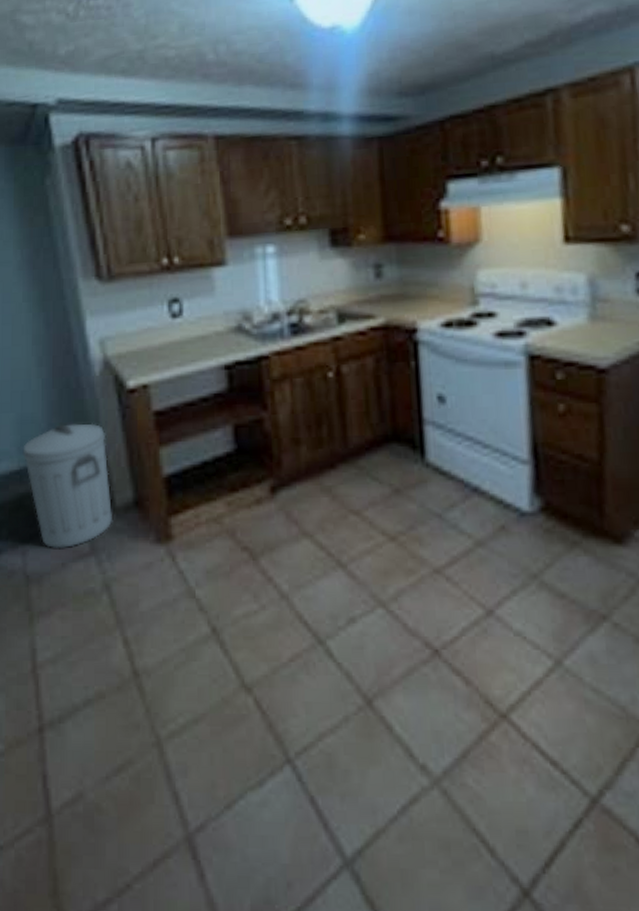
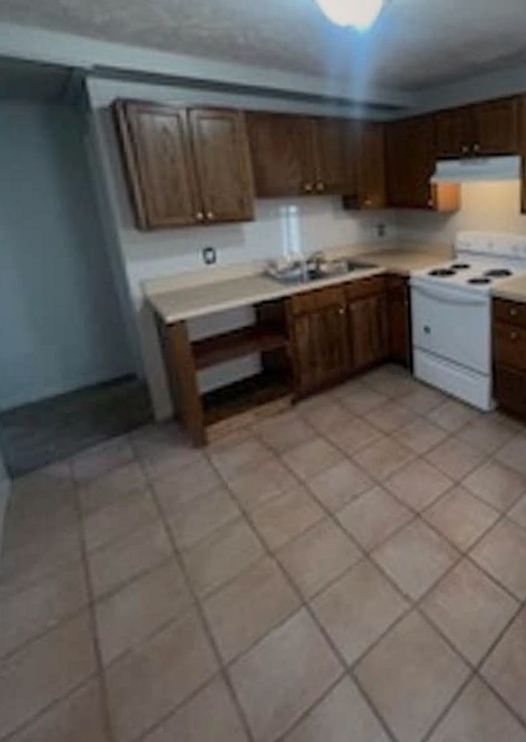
trash can: present [23,423,113,549] -> none [68,352,155,458]

